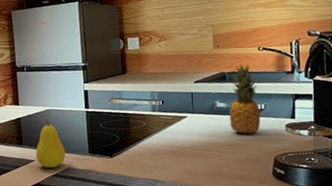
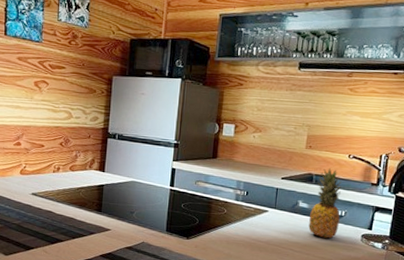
fruit: present [35,119,66,168] -> none [112,190,143,240]

